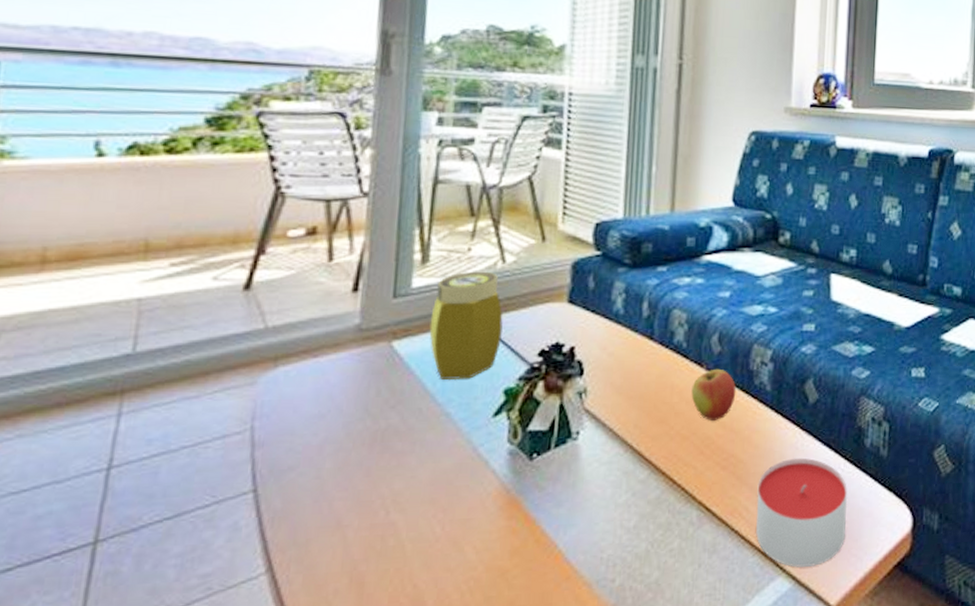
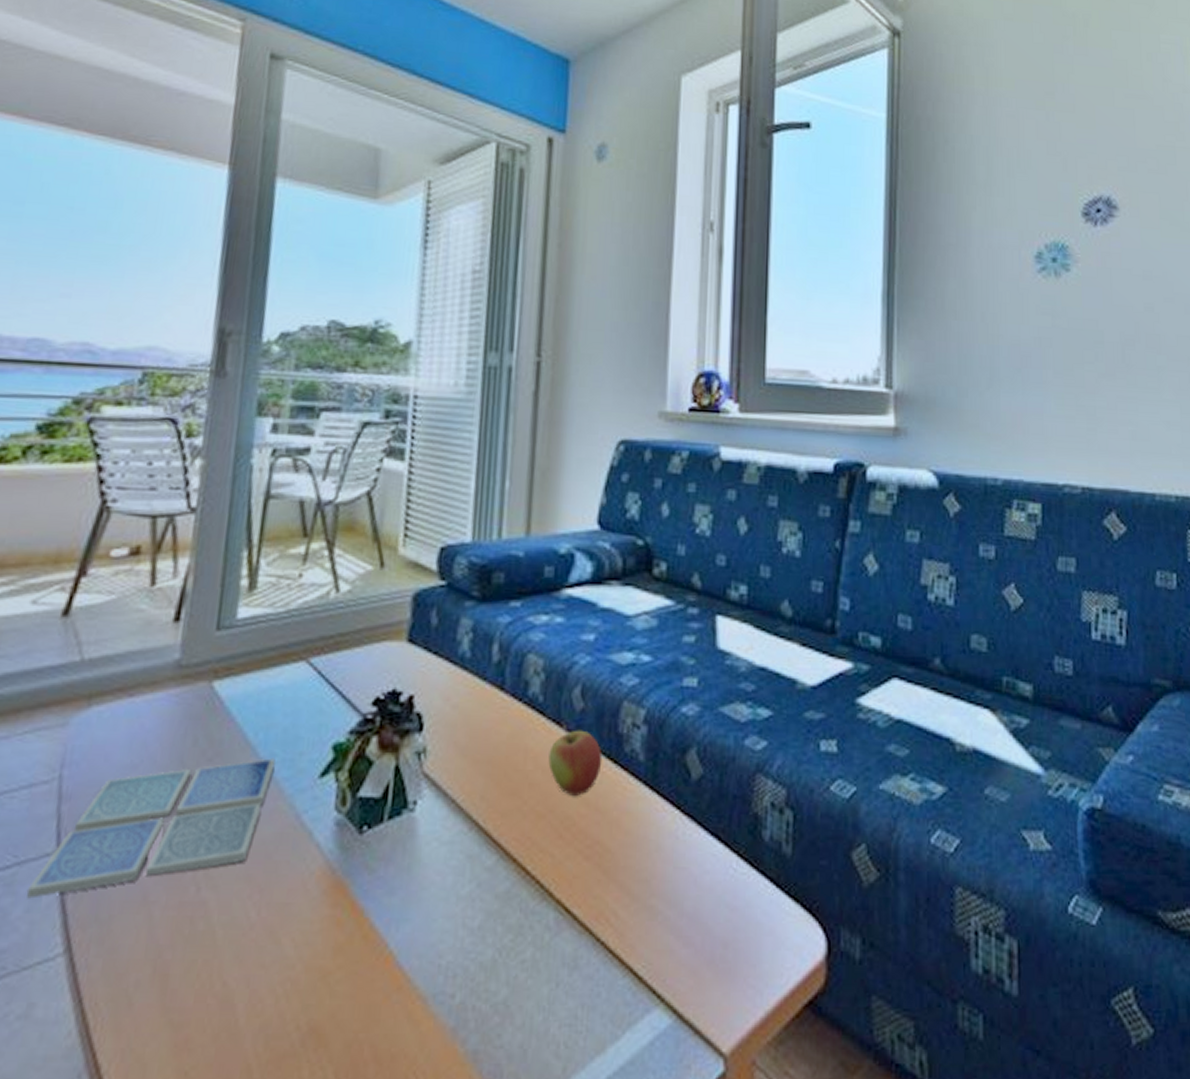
drink coaster: none [226,403,453,531] -> present [26,758,275,899]
jar: present [429,271,503,381] -> none [253,601,335,731]
candle: present [756,457,848,568] -> none [627,850,742,997]

